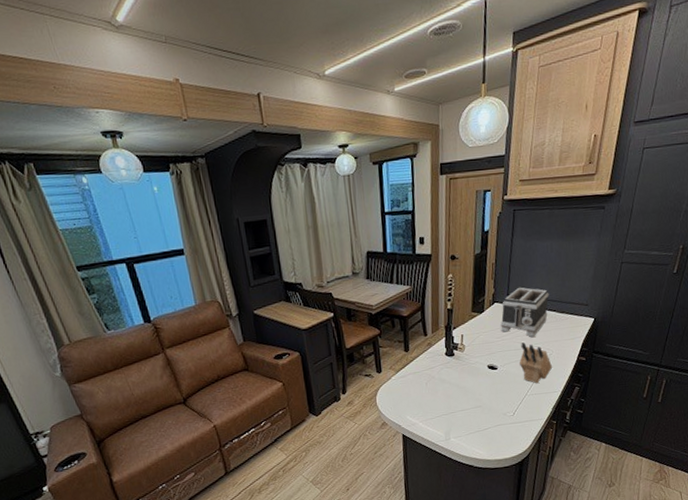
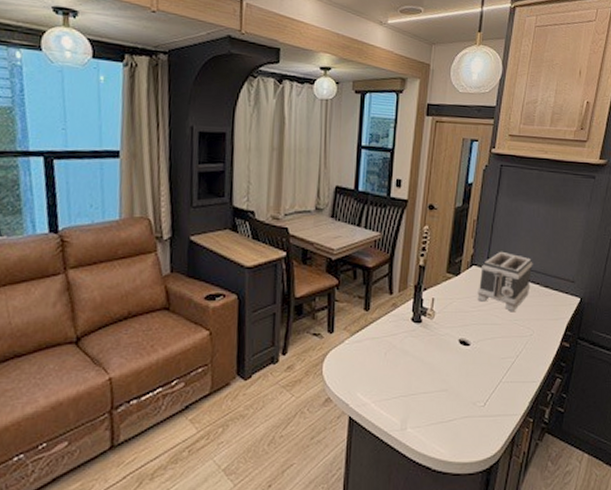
knife block: present [520,342,552,384] -> none [496,317,532,369]

